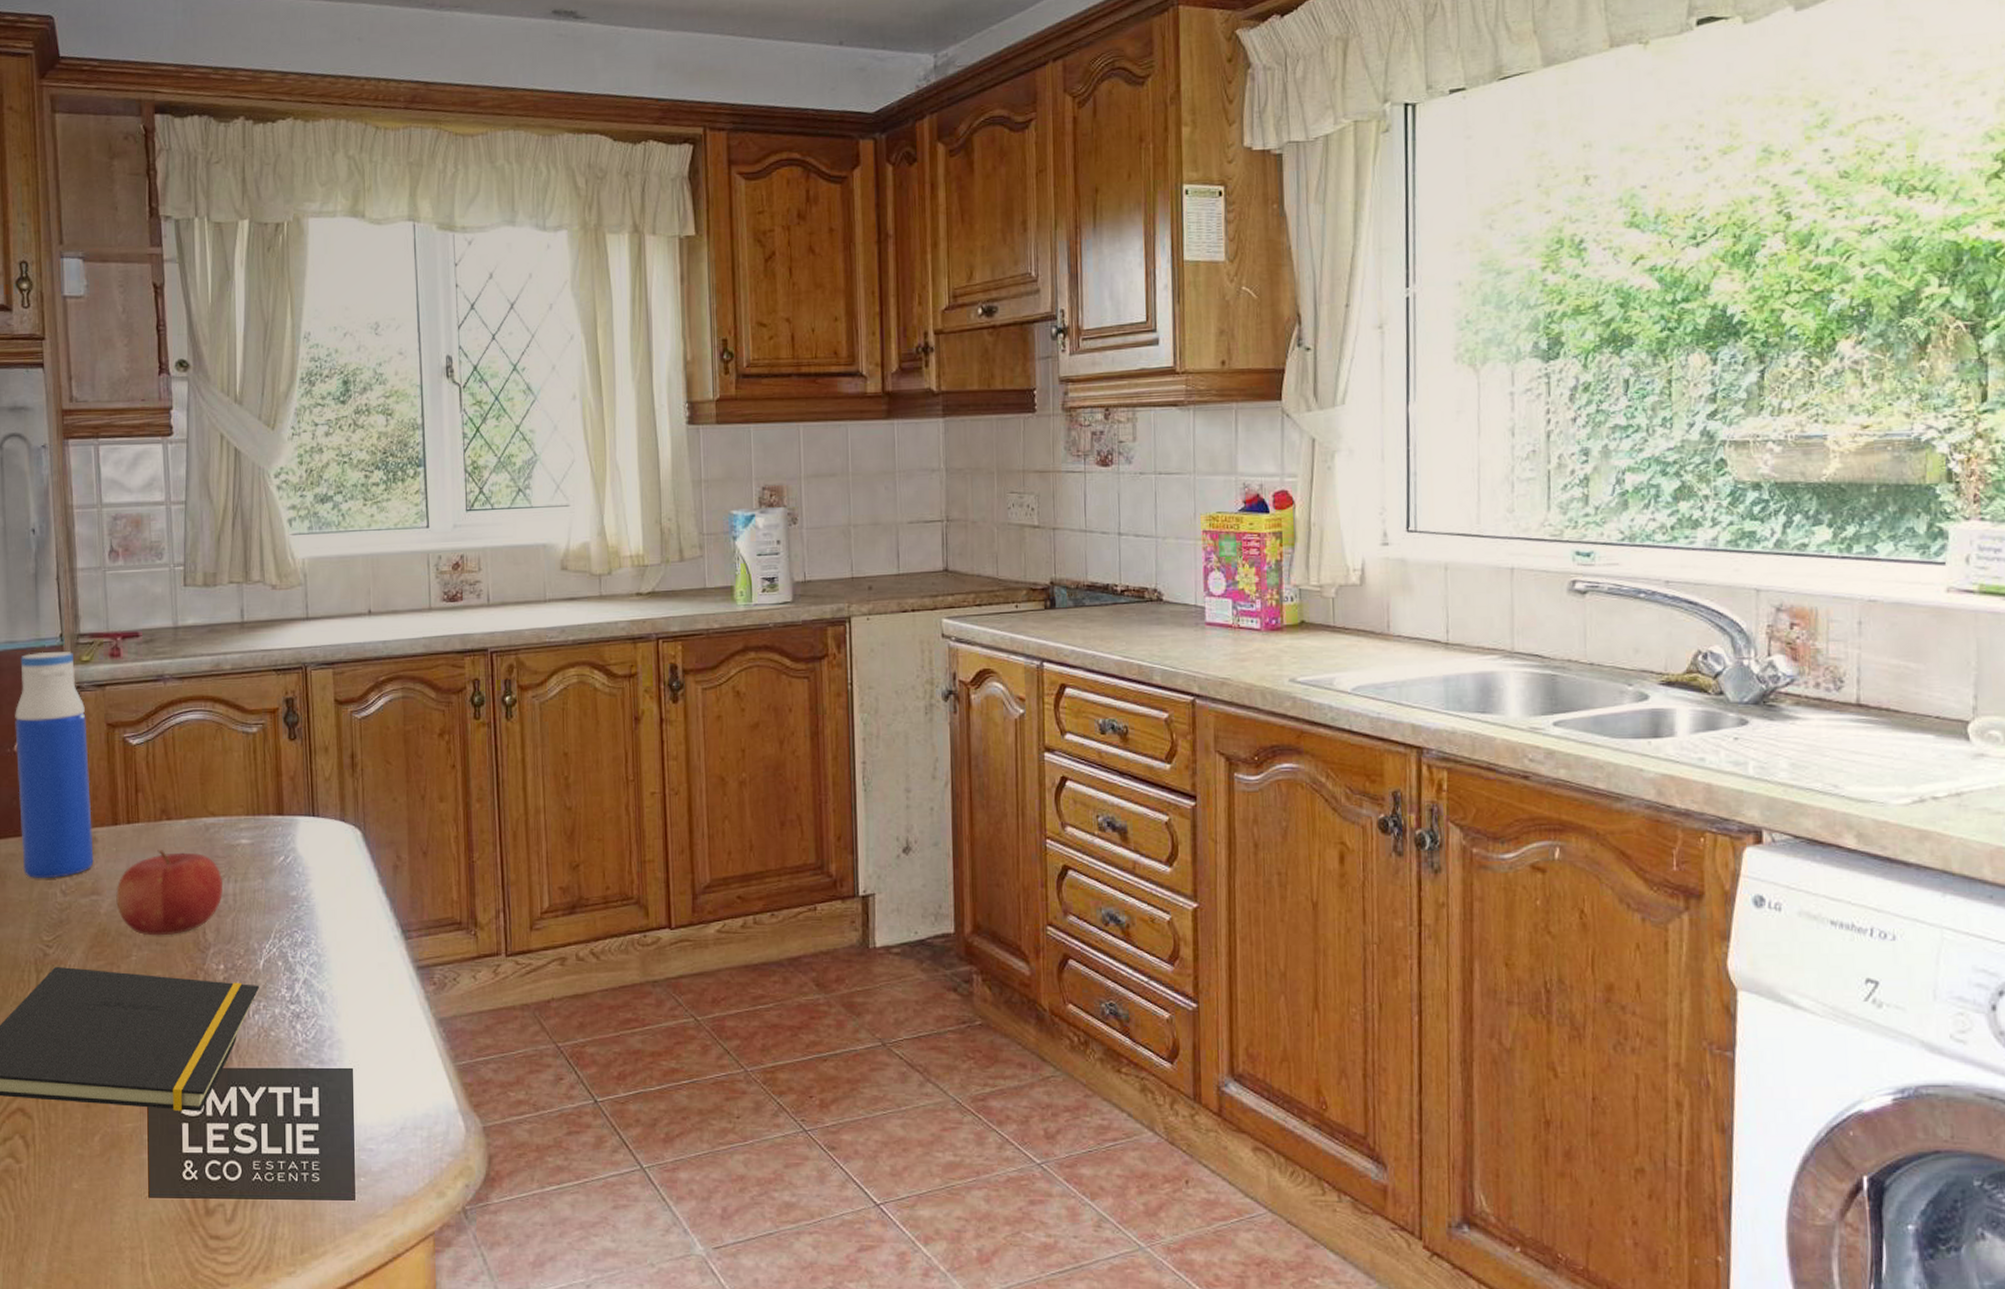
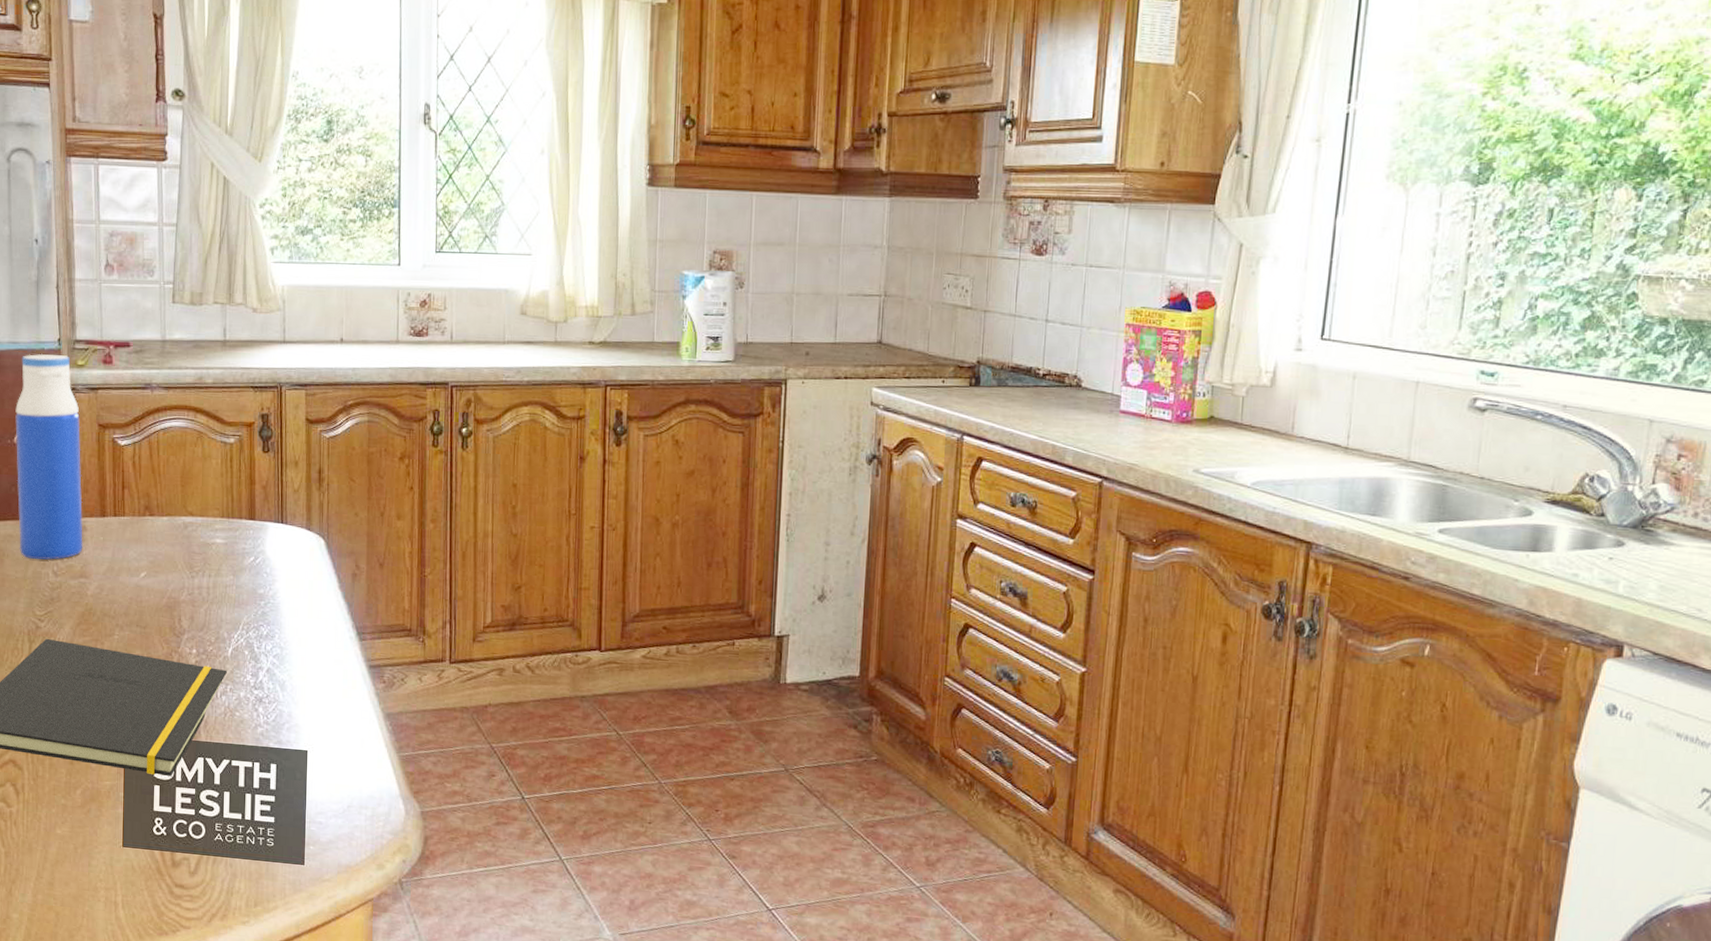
fruit: present [116,850,224,936] -> none [102,542,199,620]

